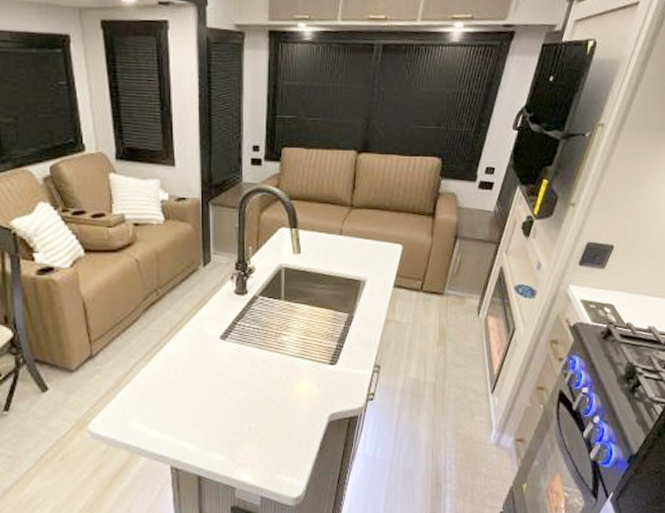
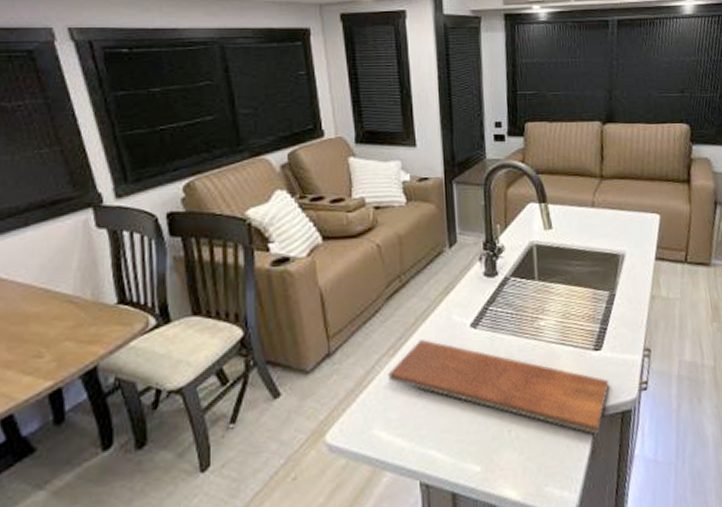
chopping board: none [144,348,341,435] -> present [388,340,609,434]

